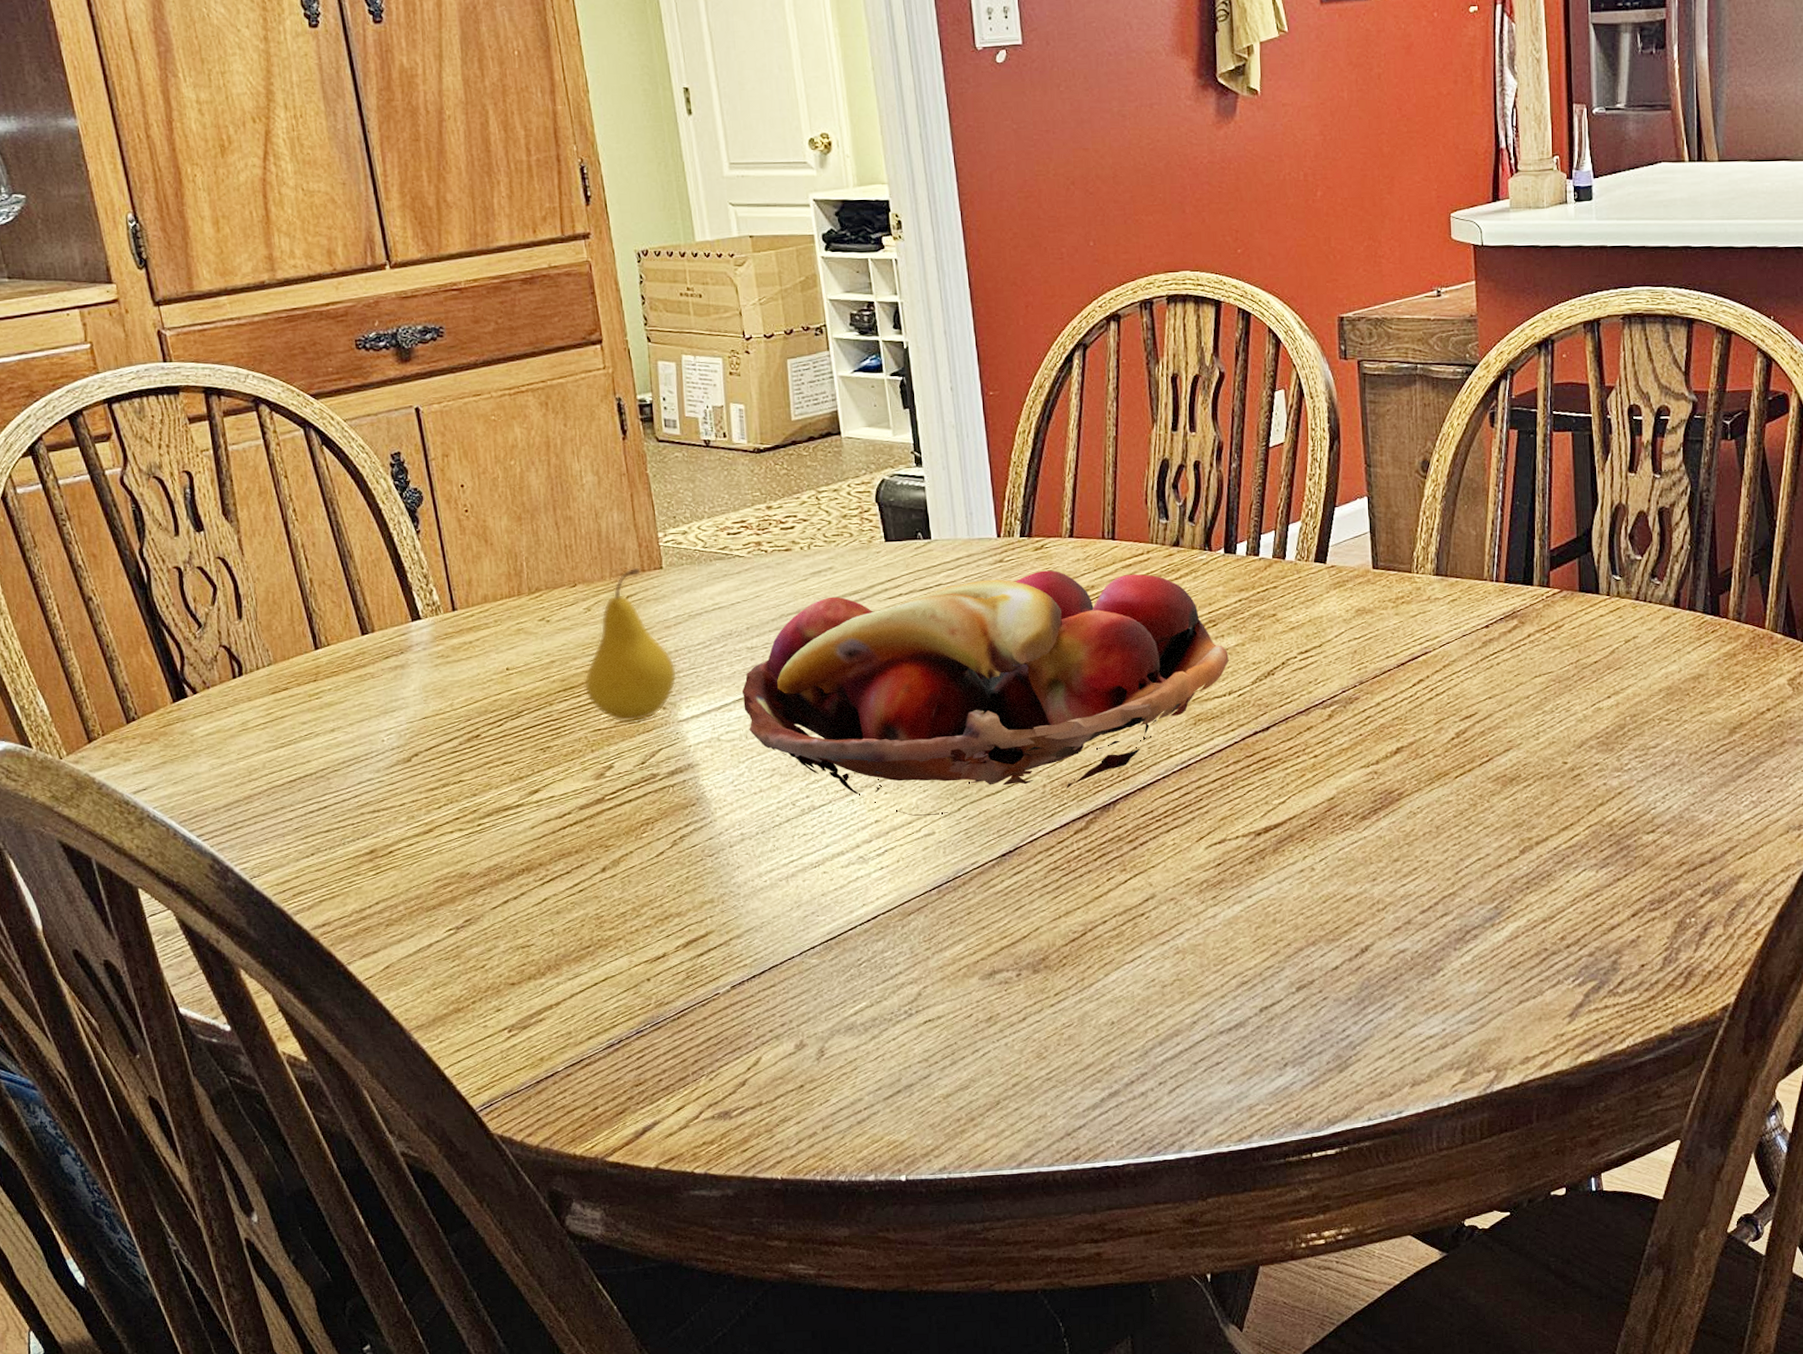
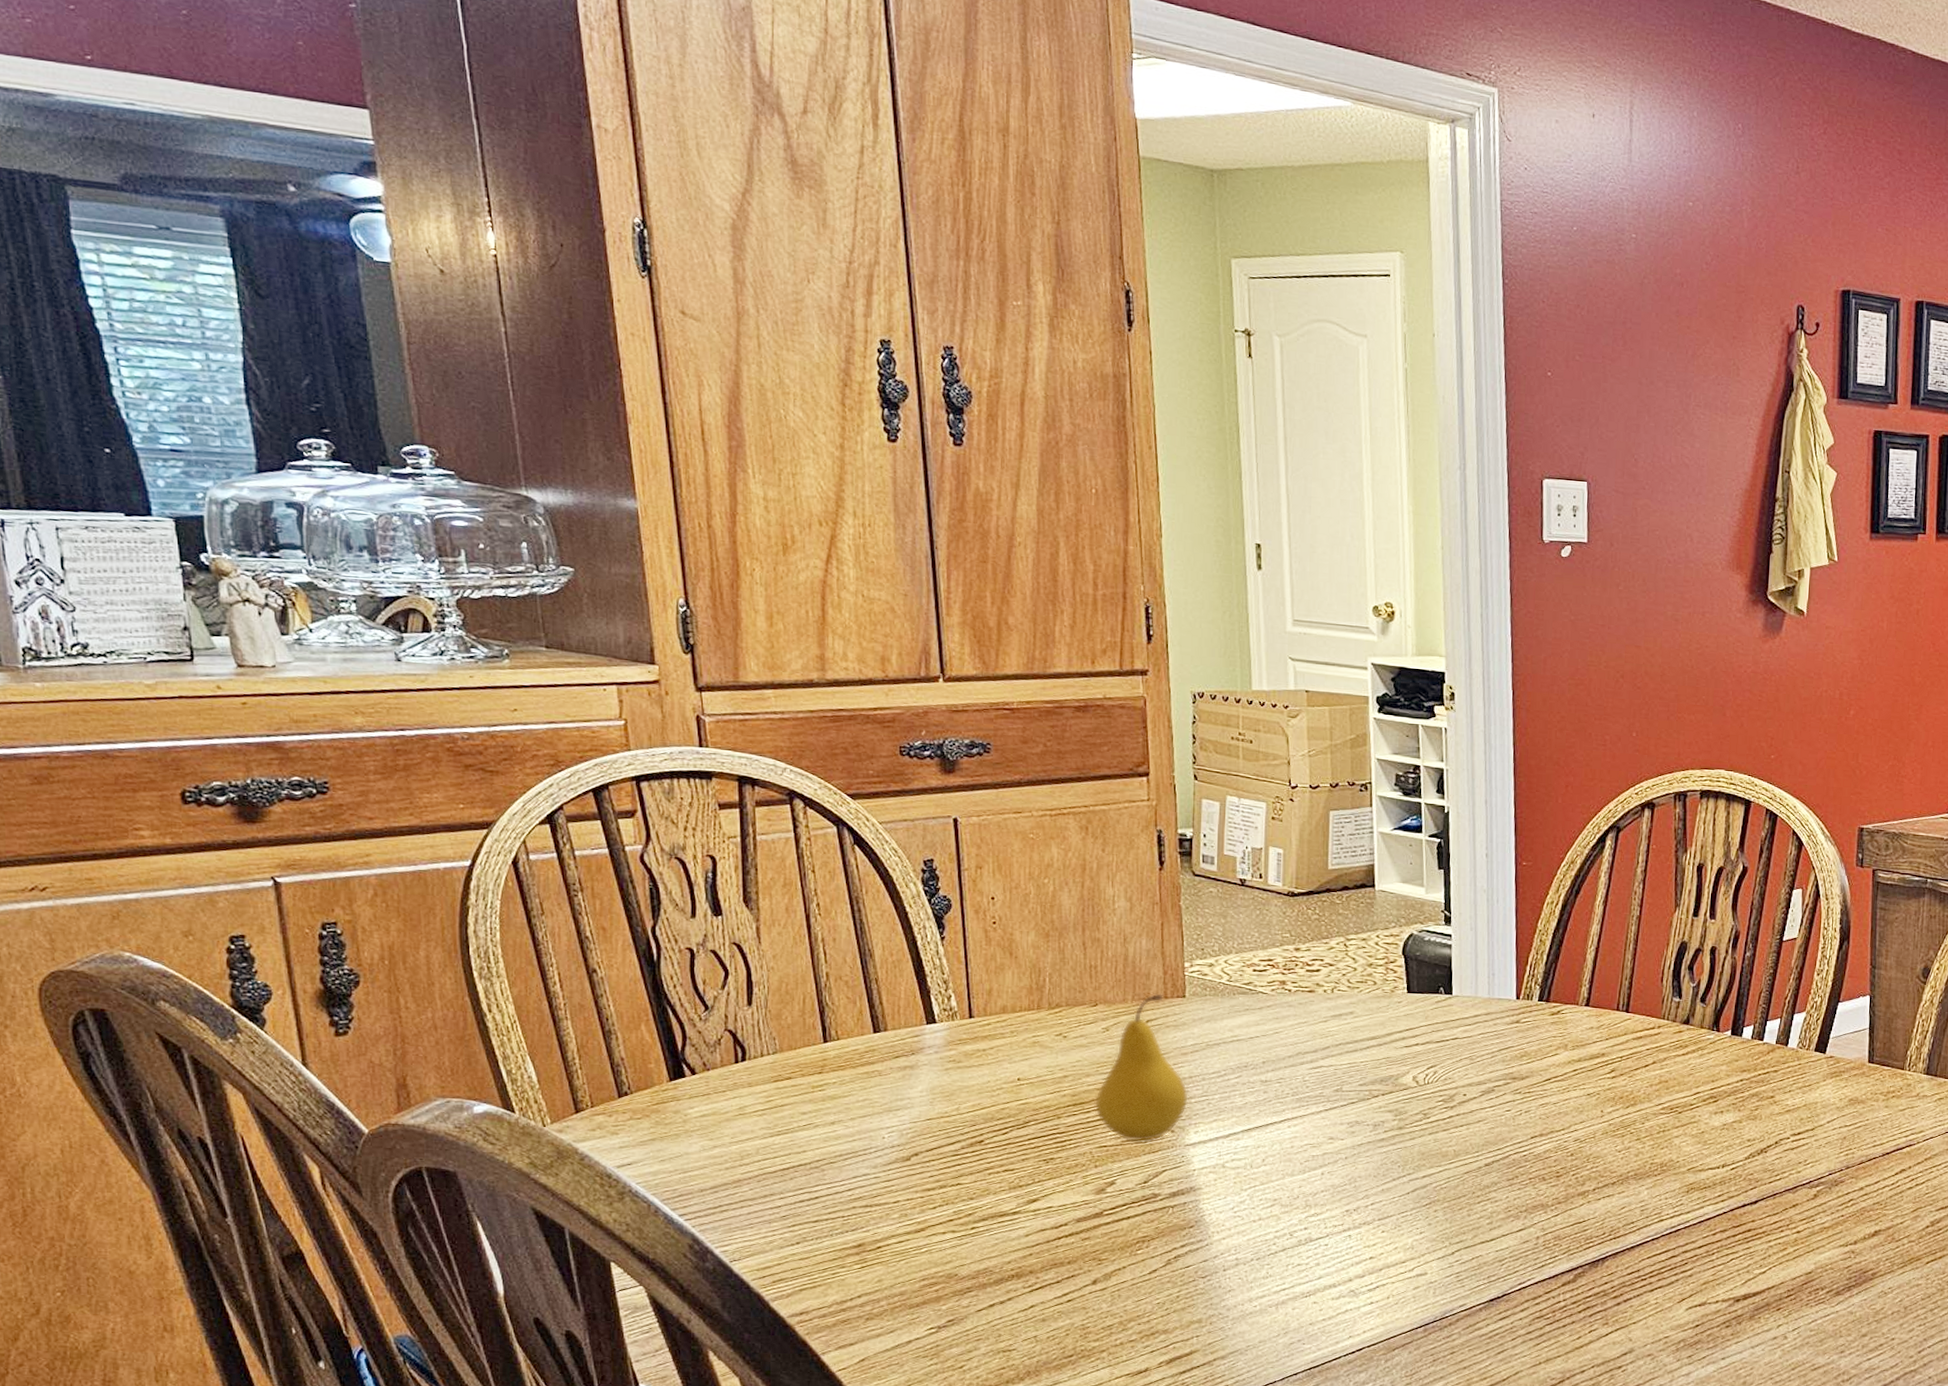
fruit basket: present [741,570,1229,816] -> none [1251,1034,1726,1257]

